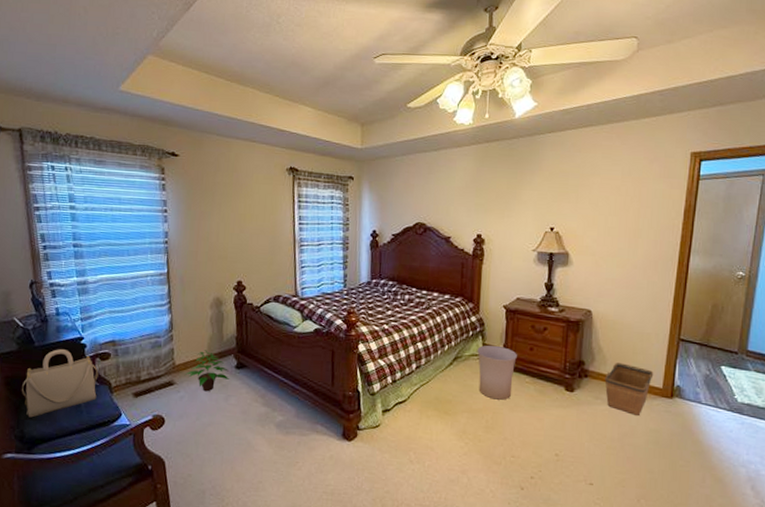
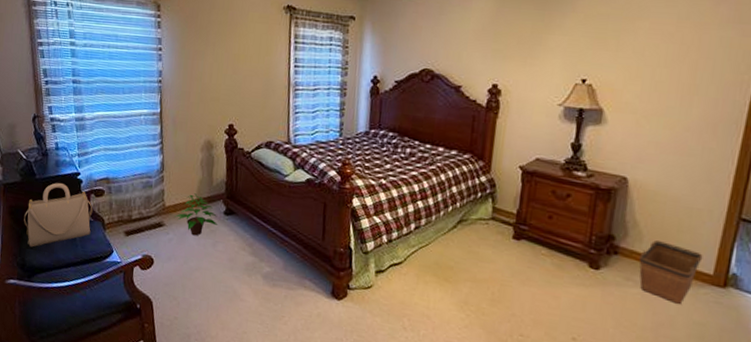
waste bin: present [477,345,517,400] -> none [485,209,533,272]

